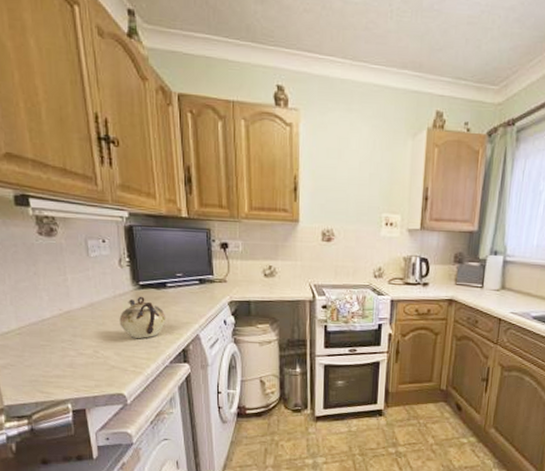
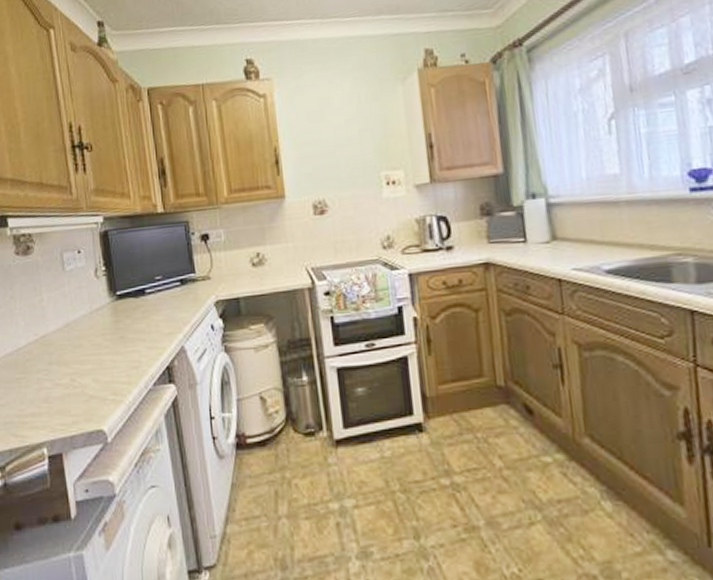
teapot: present [119,296,166,338] -> none [96,308,147,359]

